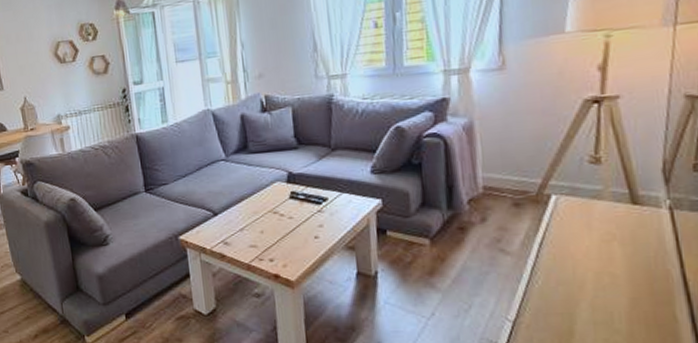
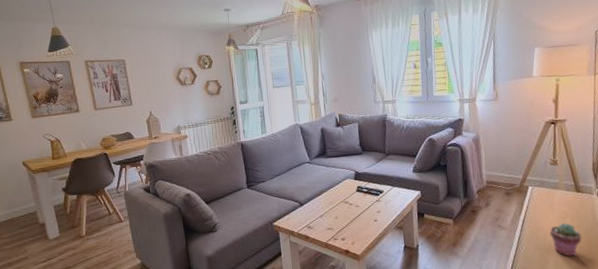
potted succulent: none [583,249,638,298] -> present [549,223,582,257]

